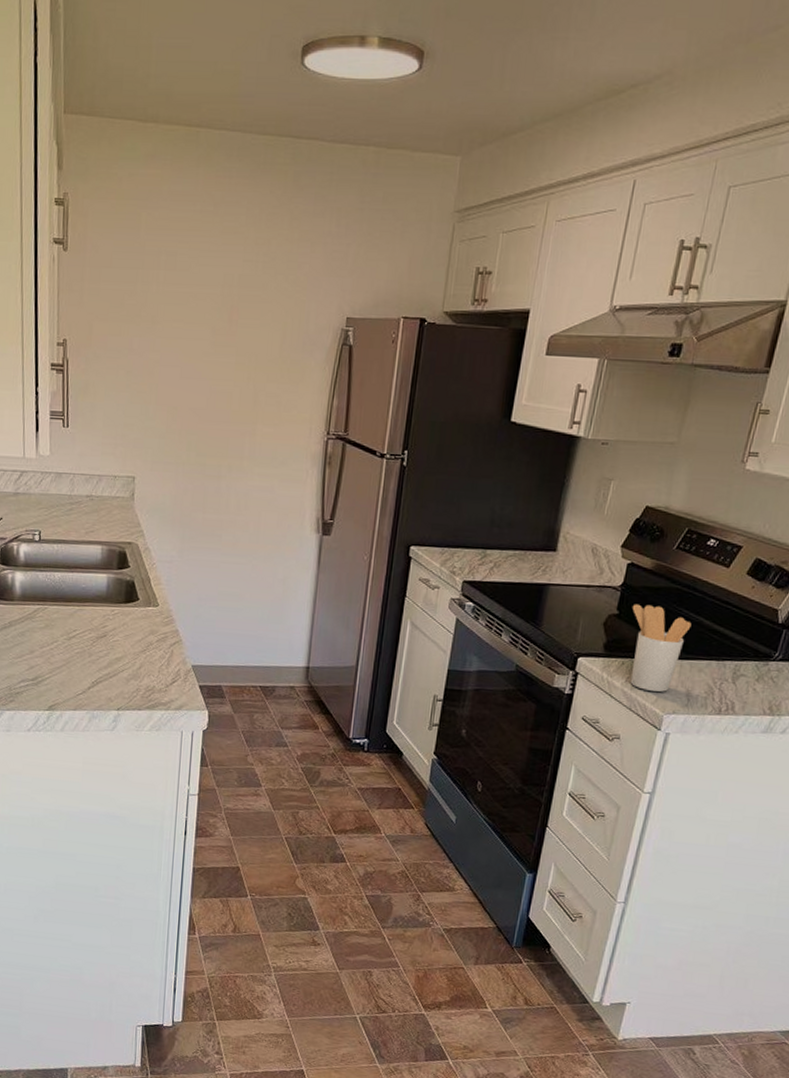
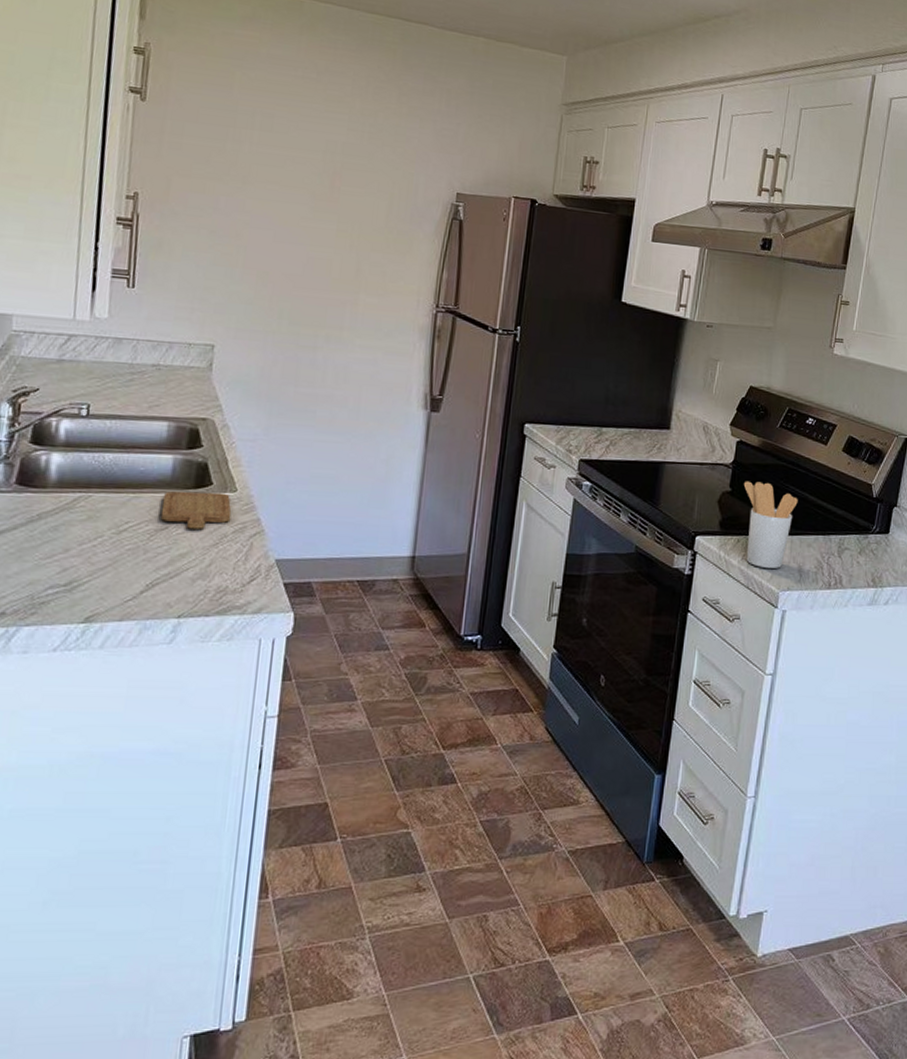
chopping board: none [101,605,155,638] -> present [161,491,232,529]

